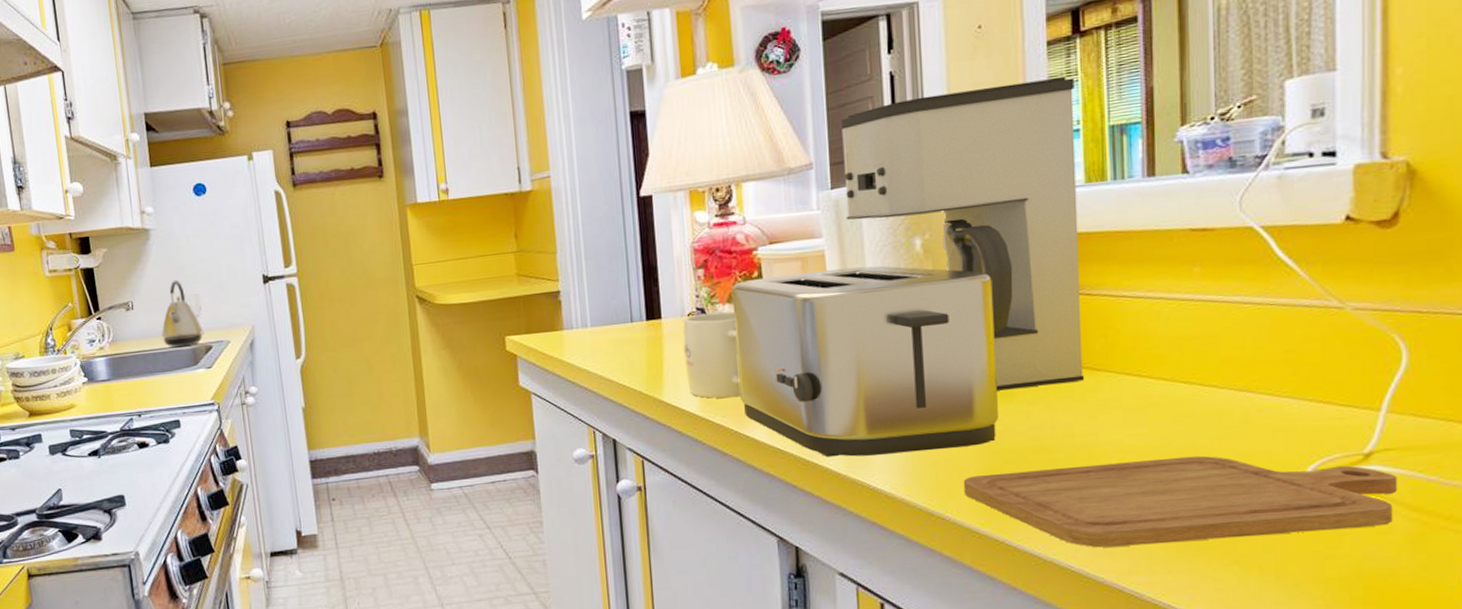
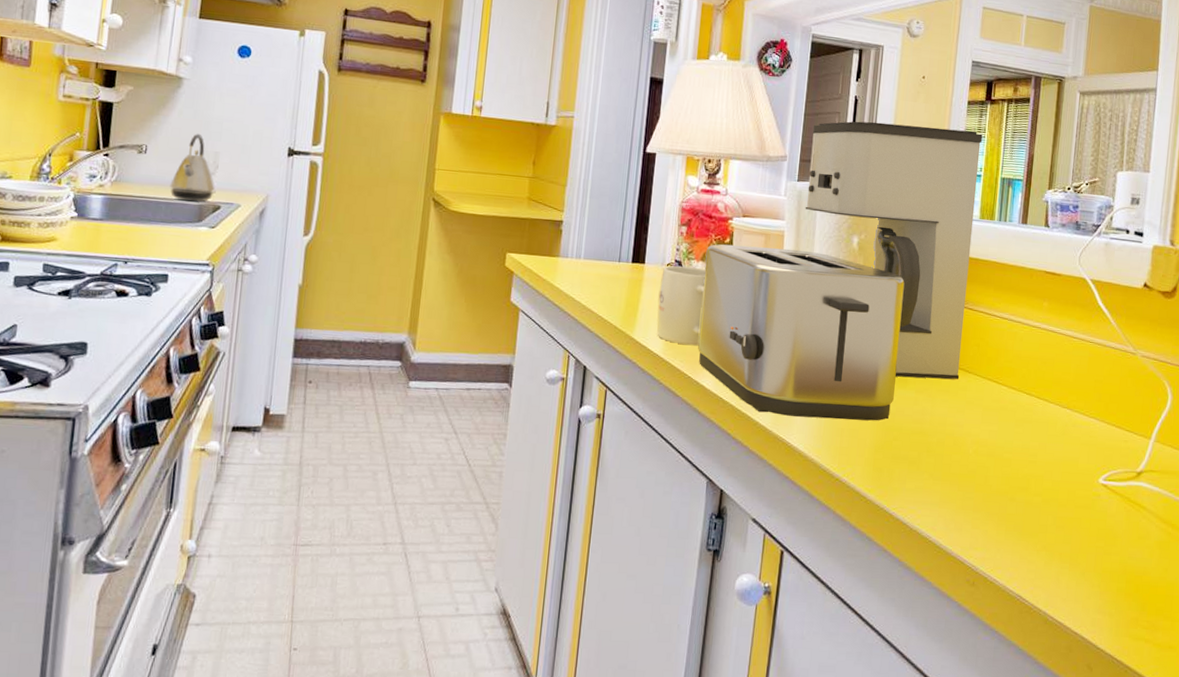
chopping board: present [963,455,1398,548] -> none [859,447,1156,532]

